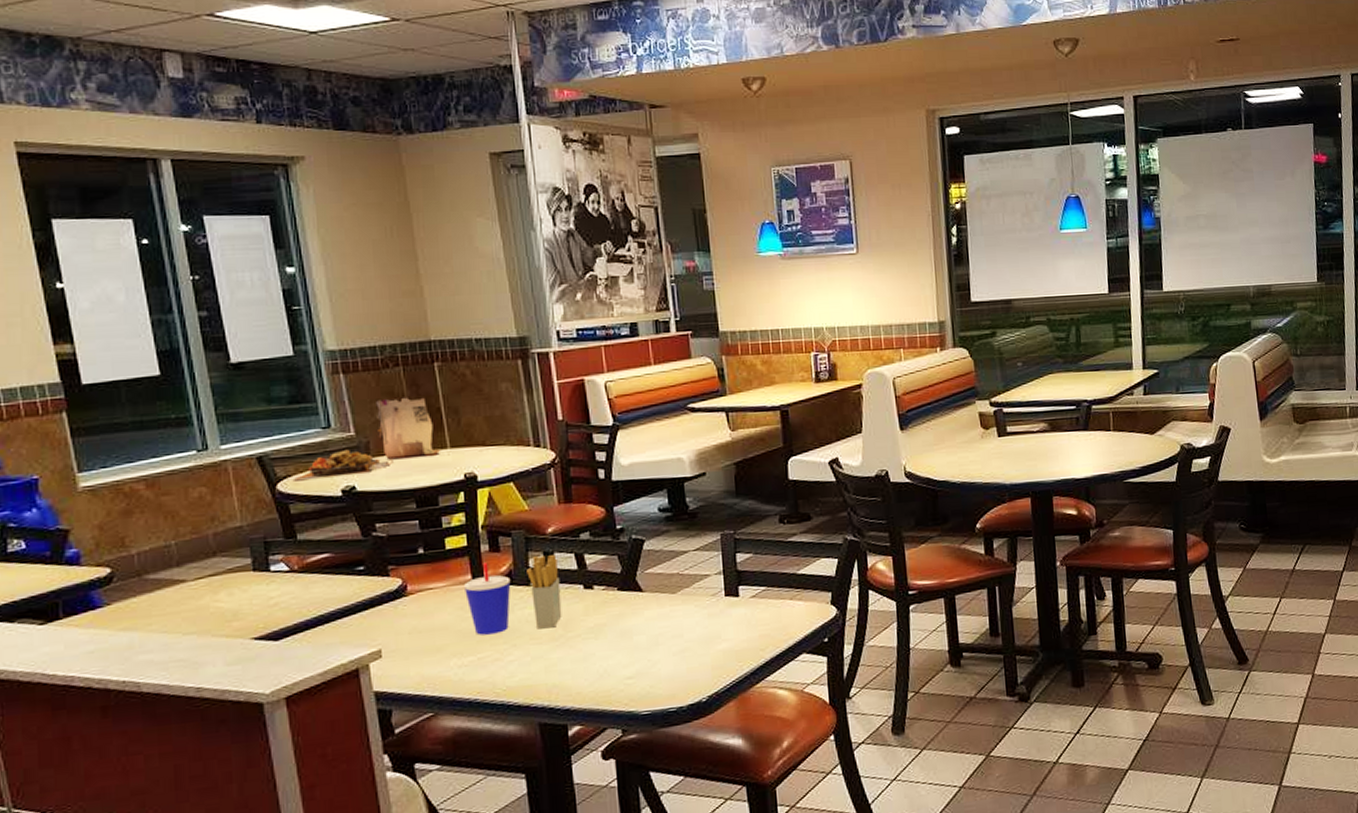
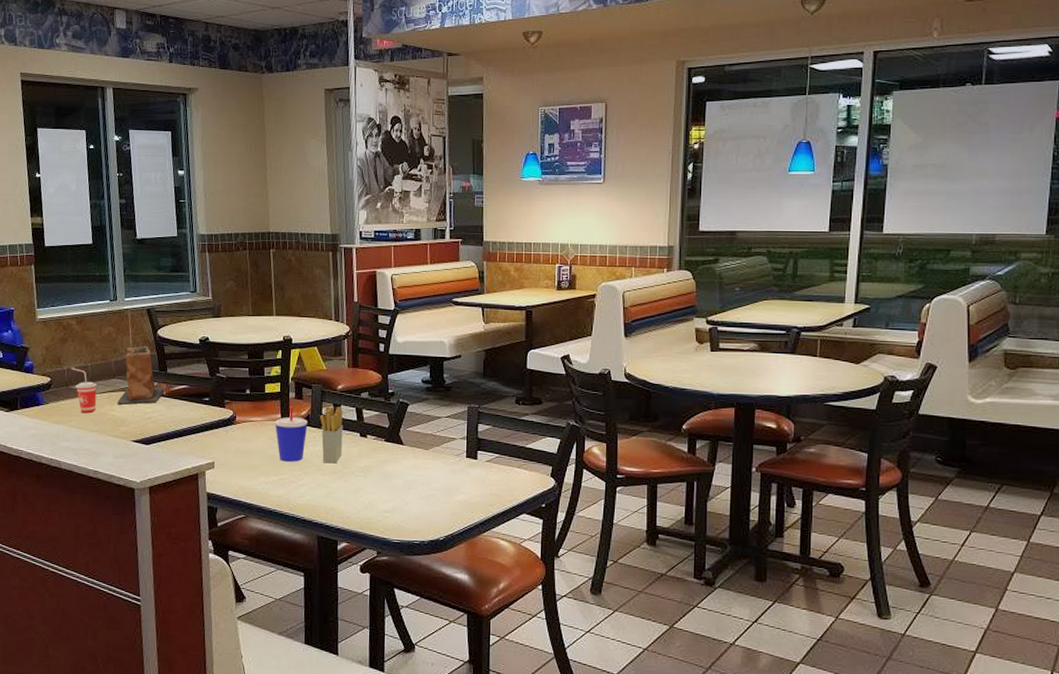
beverage cup: none [143,549,190,610] -> present [71,368,97,413]
paper bag: none [223,506,295,592] -> present [117,345,164,405]
food tray: present [292,449,395,482] -> none [168,309,237,330]
paper bag: present [376,397,440,460] -> none [227,274,268,321]

